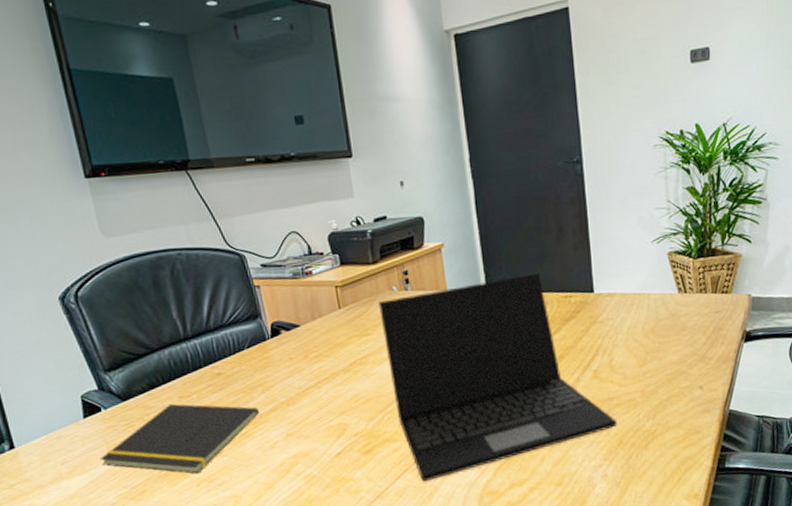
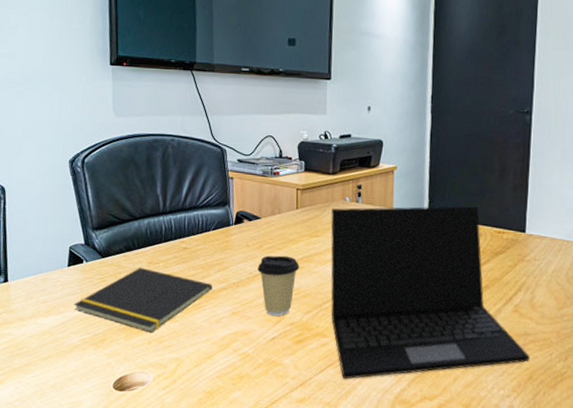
coffee cup: none [306,362,354,430] -> present [257,255,300,316]

